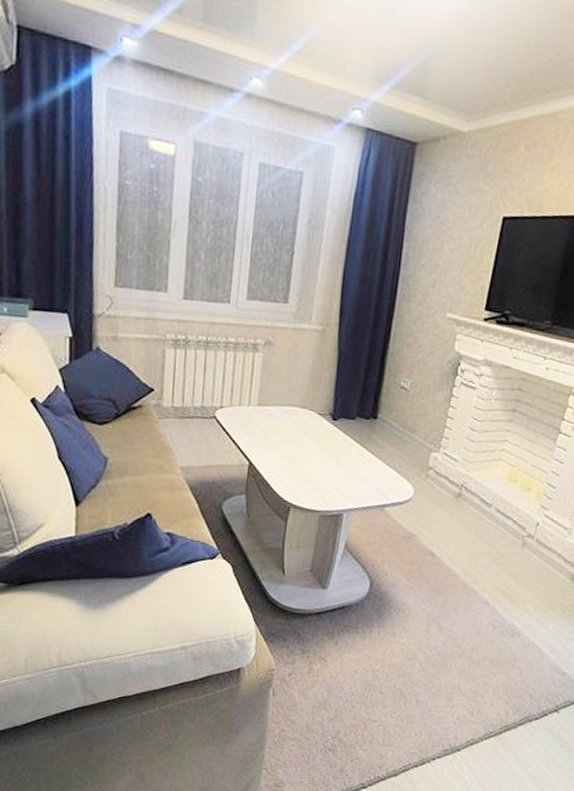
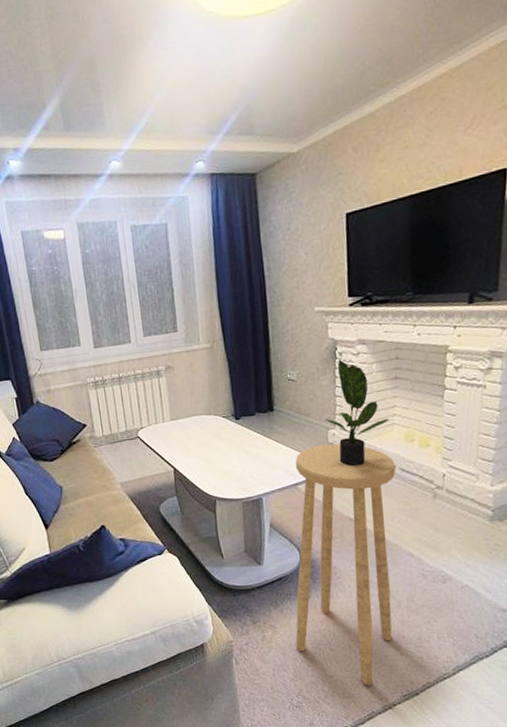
stool: none [344,466,492,736] -> present [295,443,396,686]
potted plant: none [429,377,498,498] -> present [324,359,390,467]

